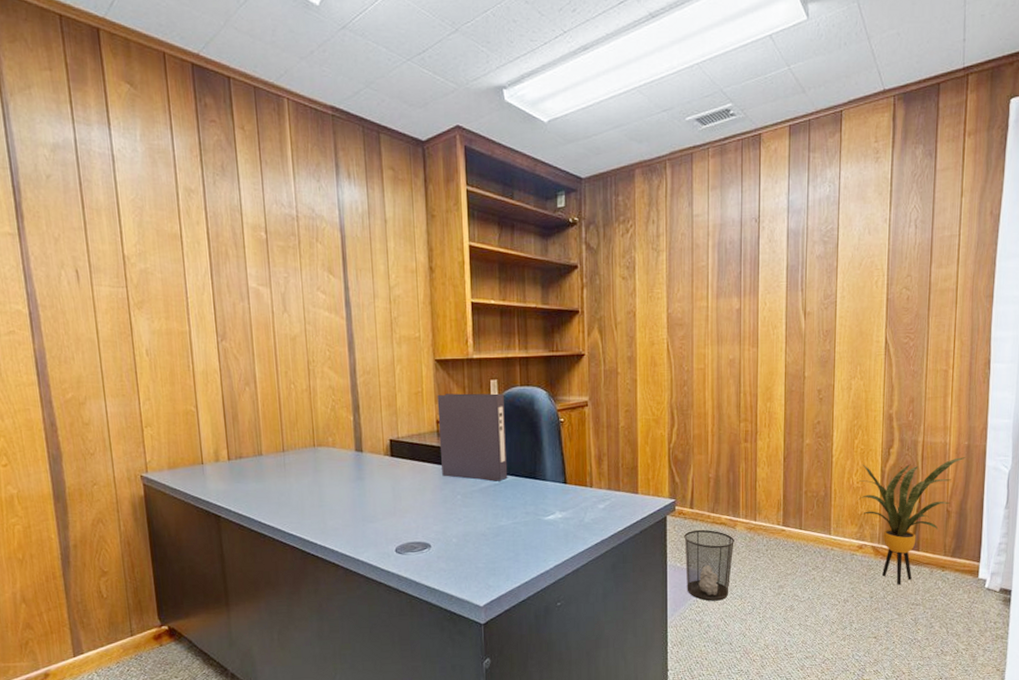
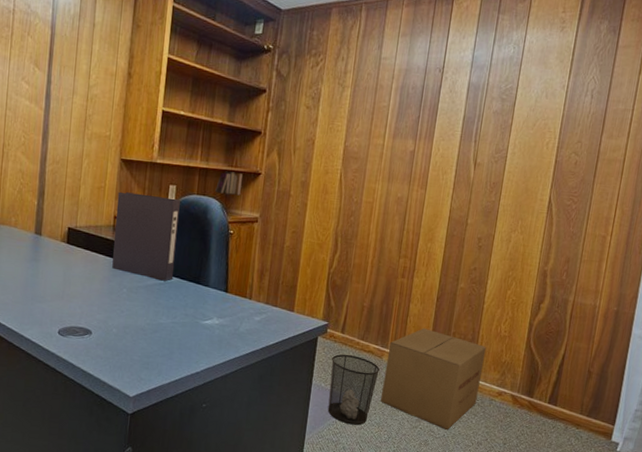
books: none [539,357,566,382] -> present [215,171,243,196]
box: none [740,491,841,592] -> present [381,328,486,430]
house plant: present [857,457,965,586] -> none [503,314,613,437]

